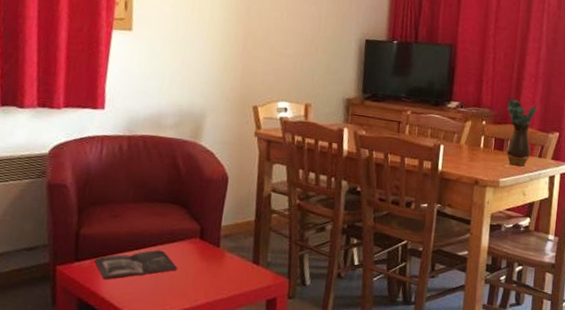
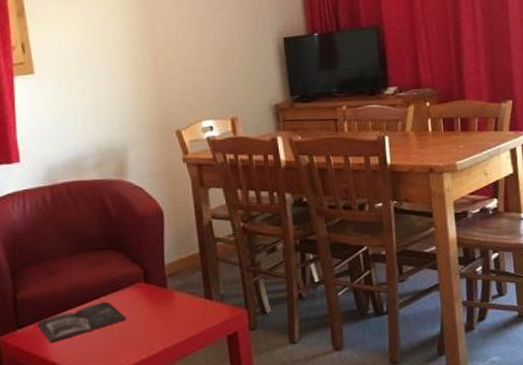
vase: present [506,95,537,167] -> none [448,69,485,145]

